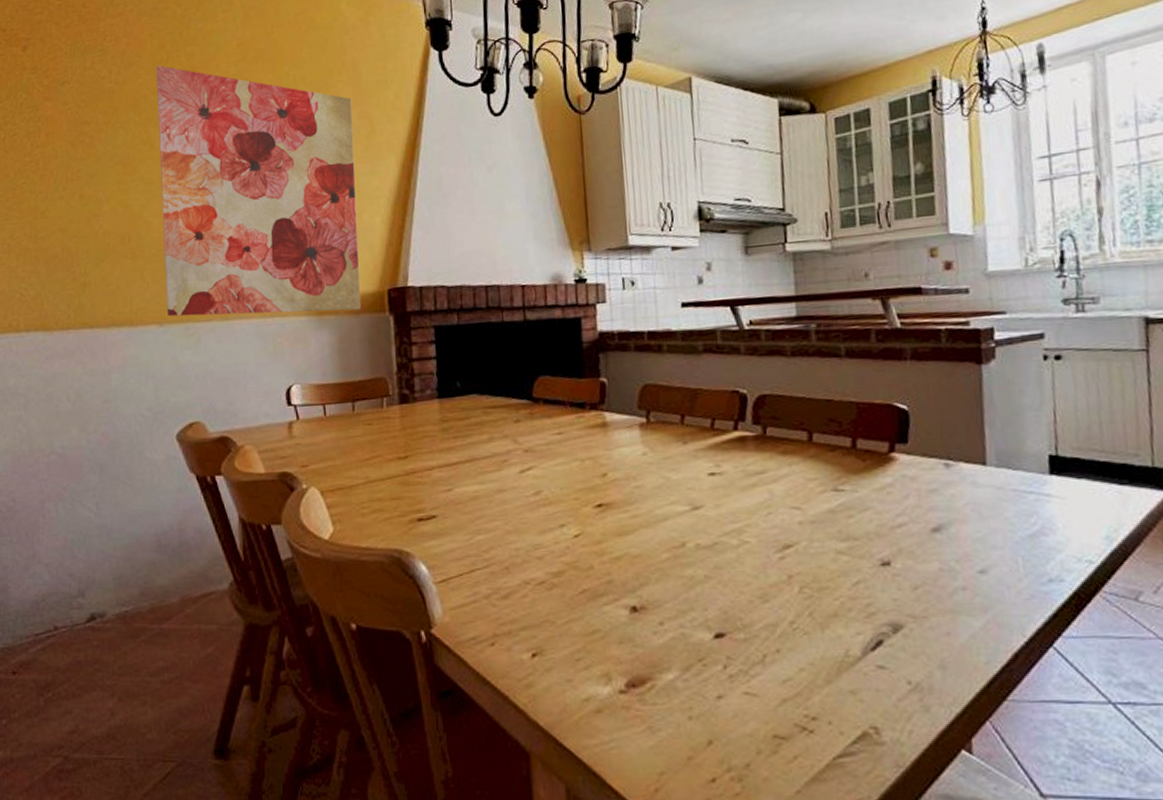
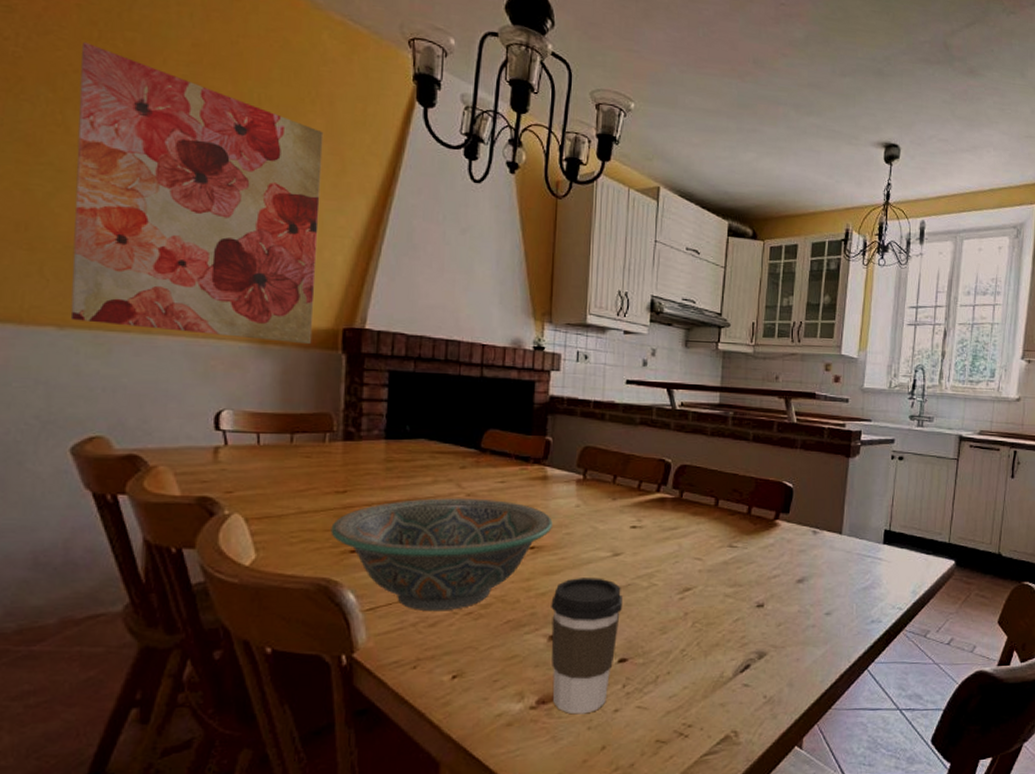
decorative bowl: none [397,453,619,582] -> present [330,498,553,612]
coffee cup: none [628,536,711,701] -> present [551,578,622,715]

